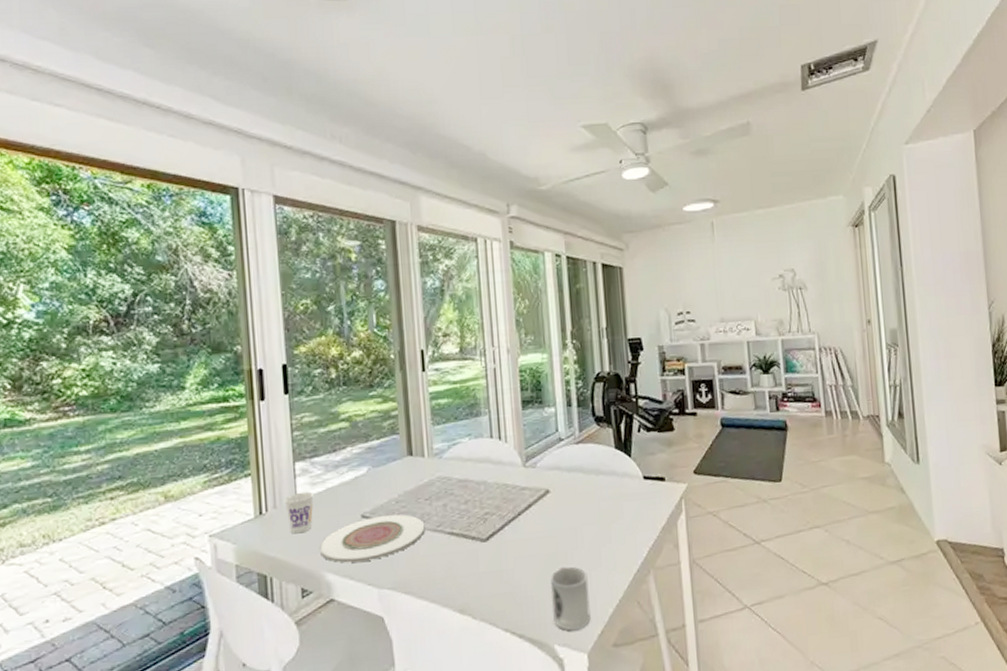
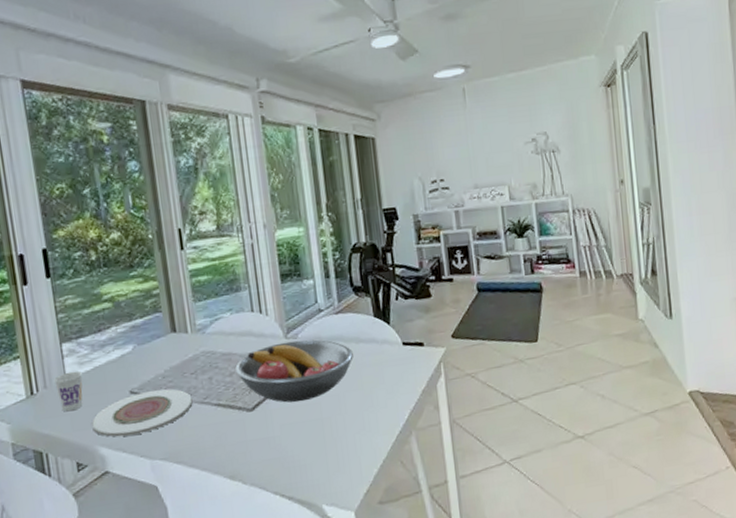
fruit bowl: none [471,469,593,534] -> present [235,339,353,403]
cup: present [550,566,591,631] -> none [315,431,356,491]

